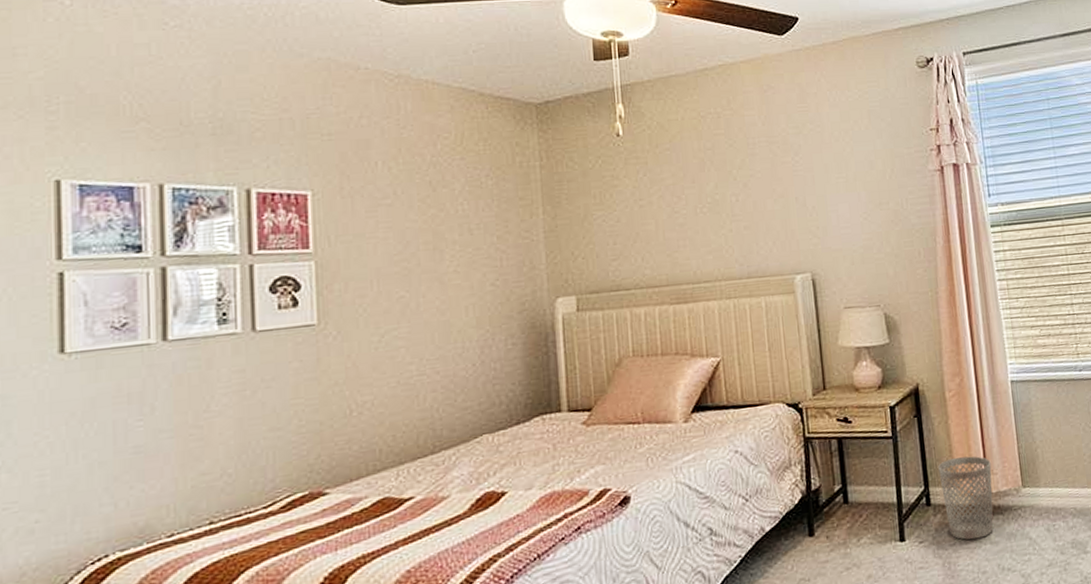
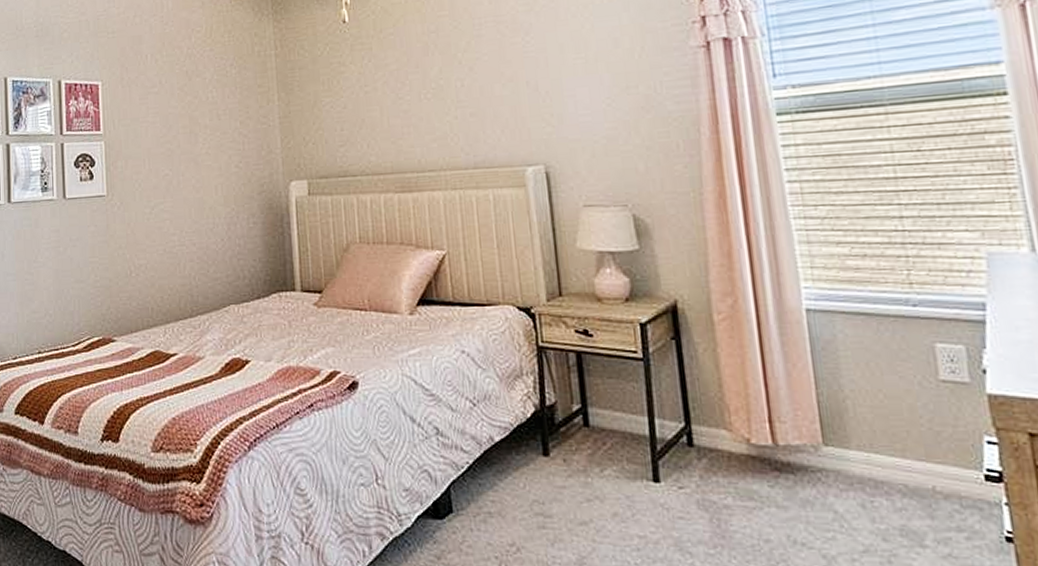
wastebasket: present [938,456,994,540] -> none [703,394,781,498]

